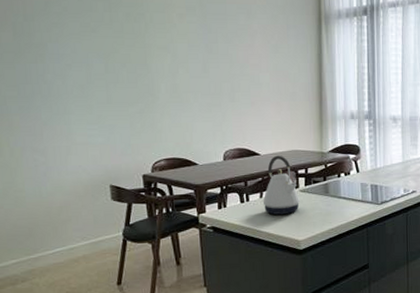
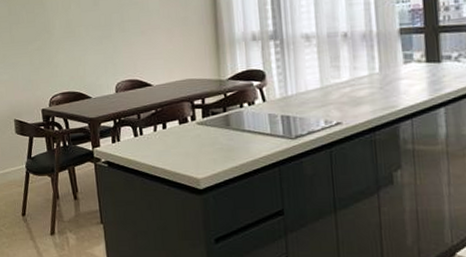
kettle: present [263,155,300,215] -> none [157,85,197,150]

